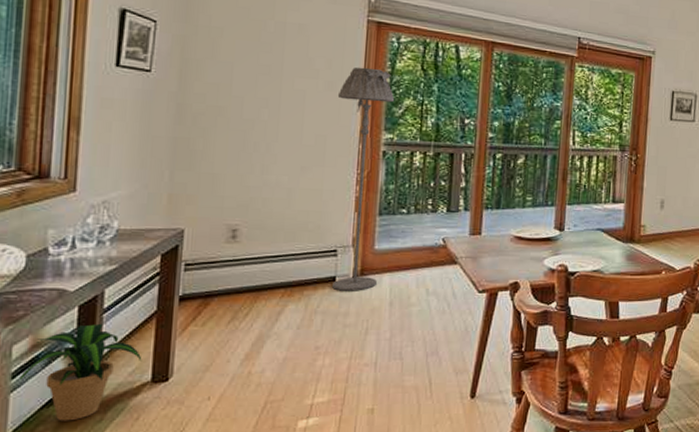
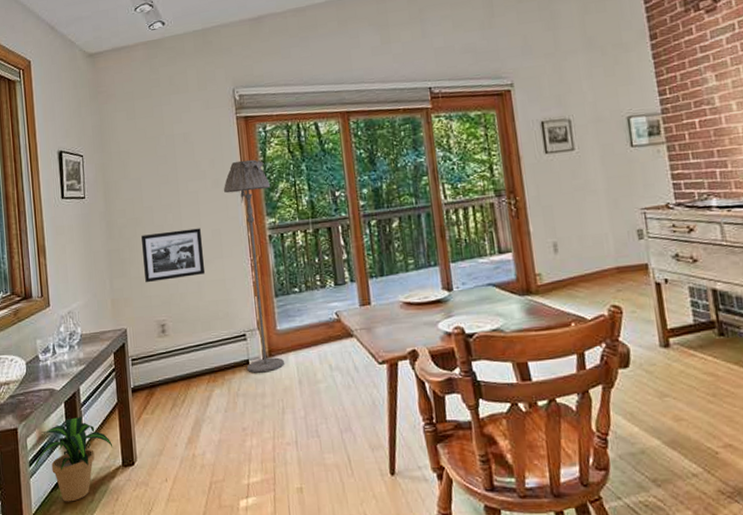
picture frame: none [219,127,302,182] -> present [141,228,206,283]

